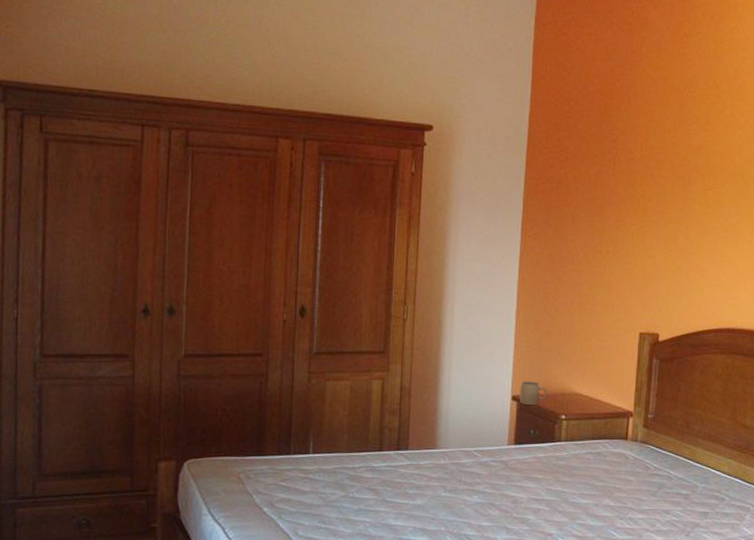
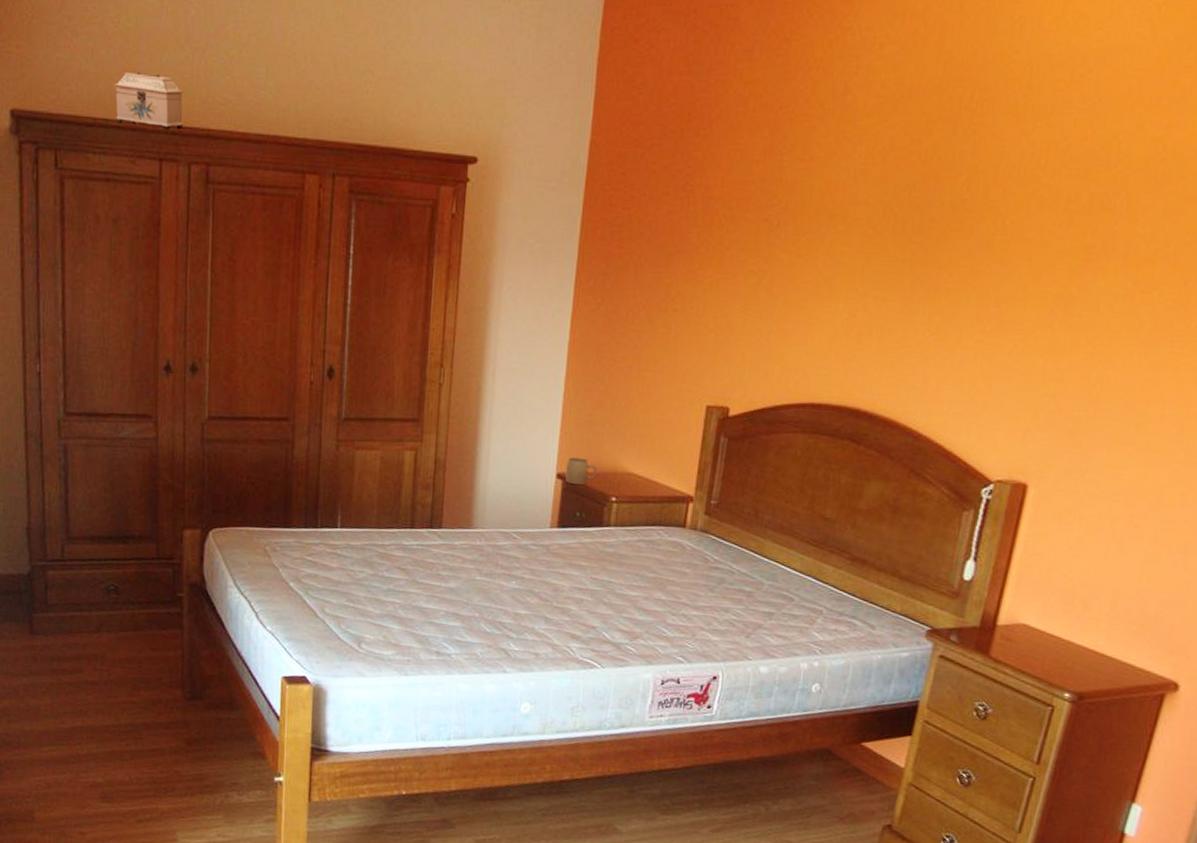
decorative box: none [99,50,166,101] -> present [113,72,184,131]

